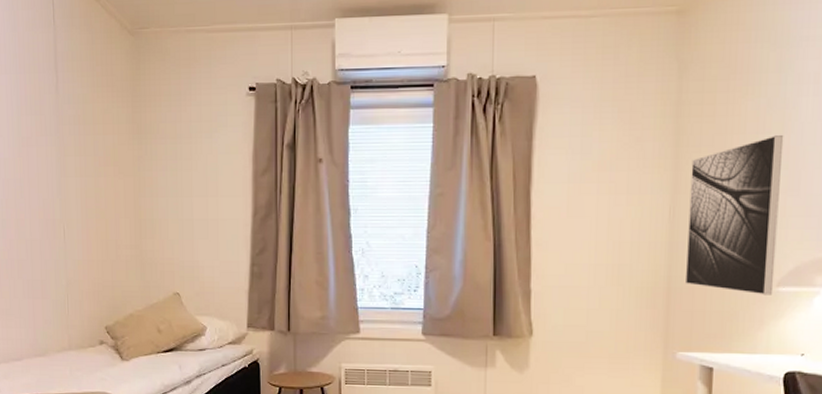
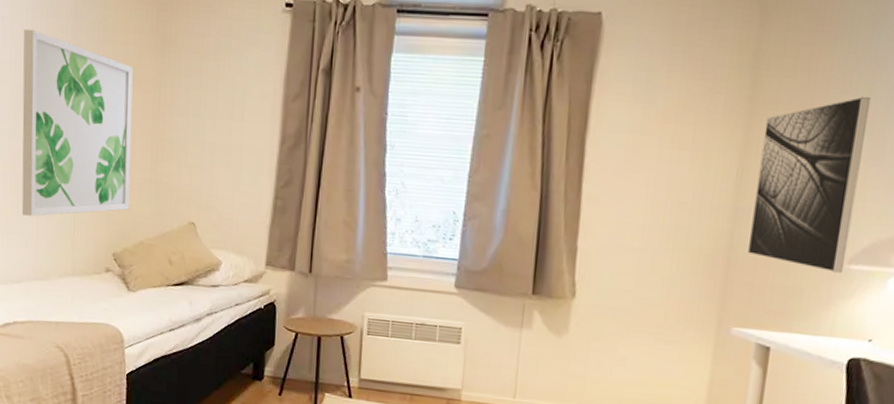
wall art: none [11,127,118,298] -> present [21,29,133,217]

